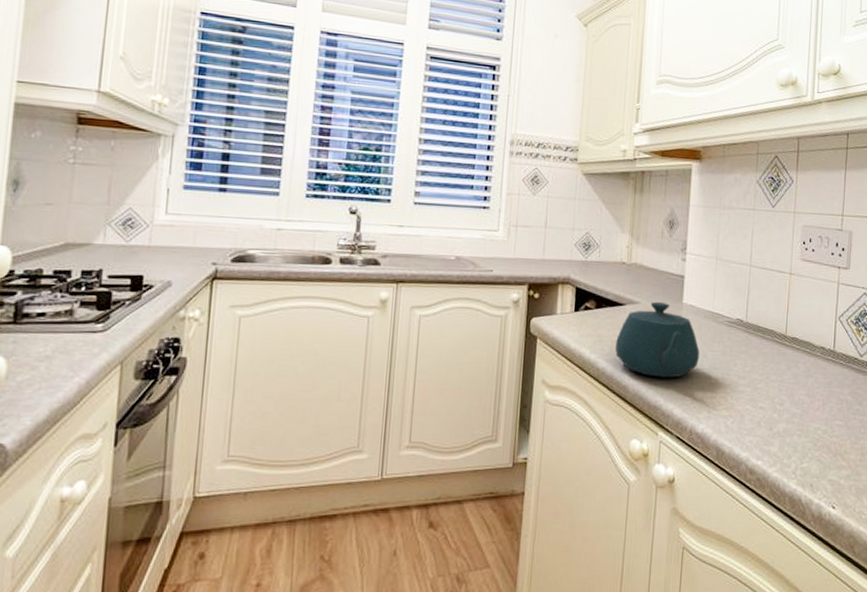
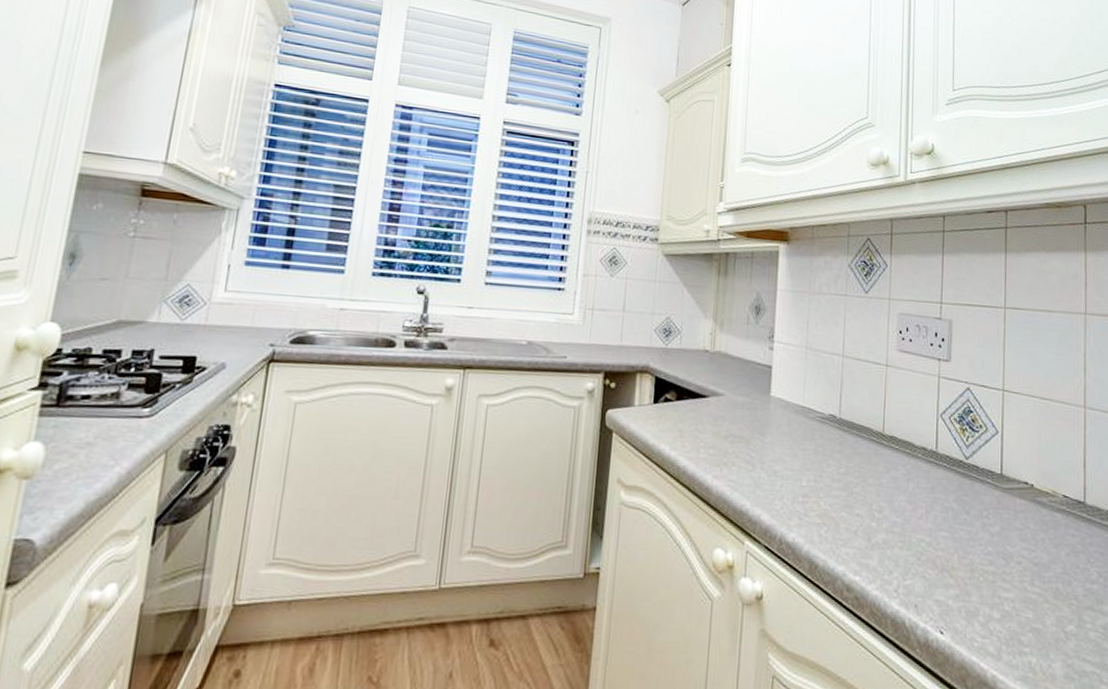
teapot: present [615,301,700,378] -> none [697,393,789,480]

